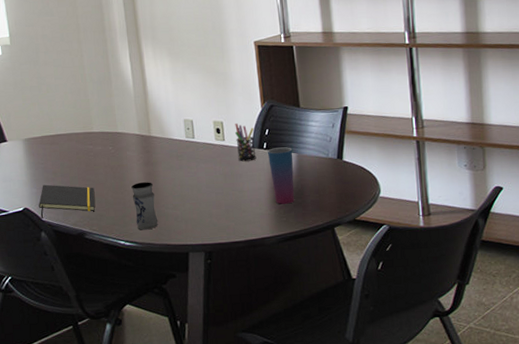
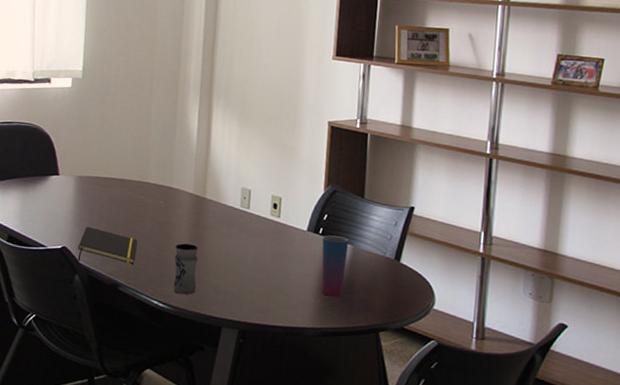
pen holder: present [235,124,257,162] -> none [291,202,313,245]

